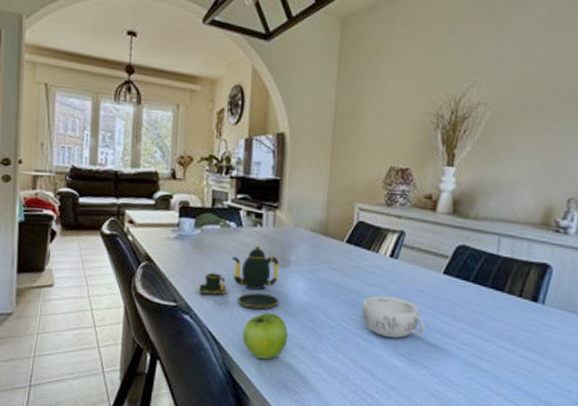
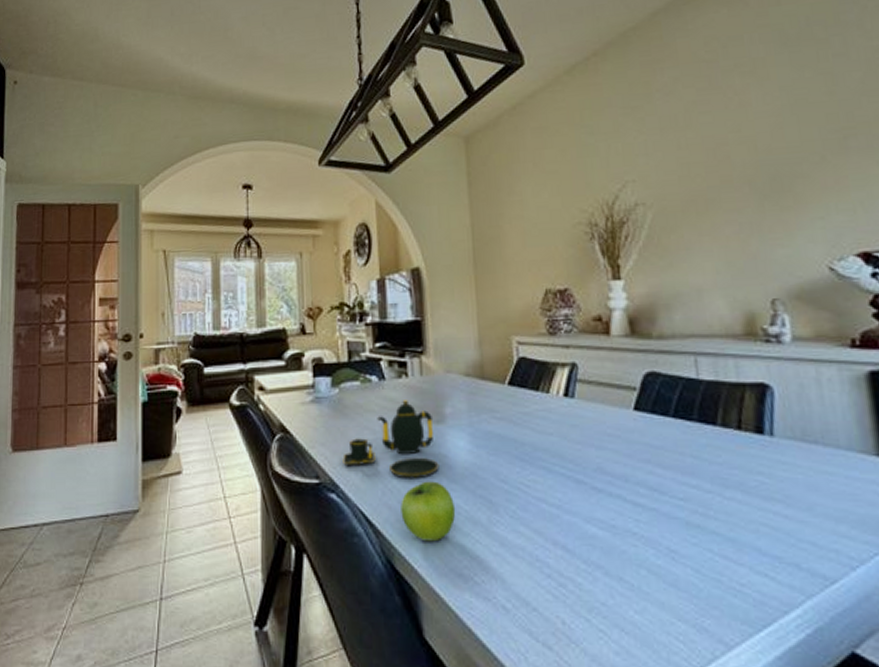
decorative bowl: present [361,295,426,339] -> none [540,446,625,500]

